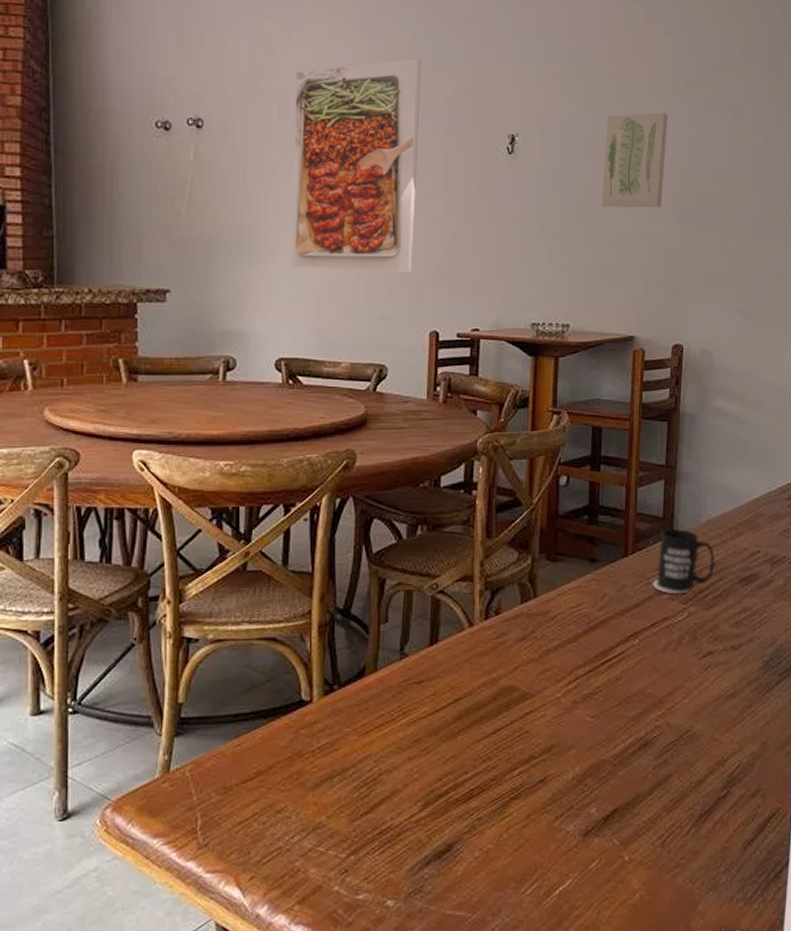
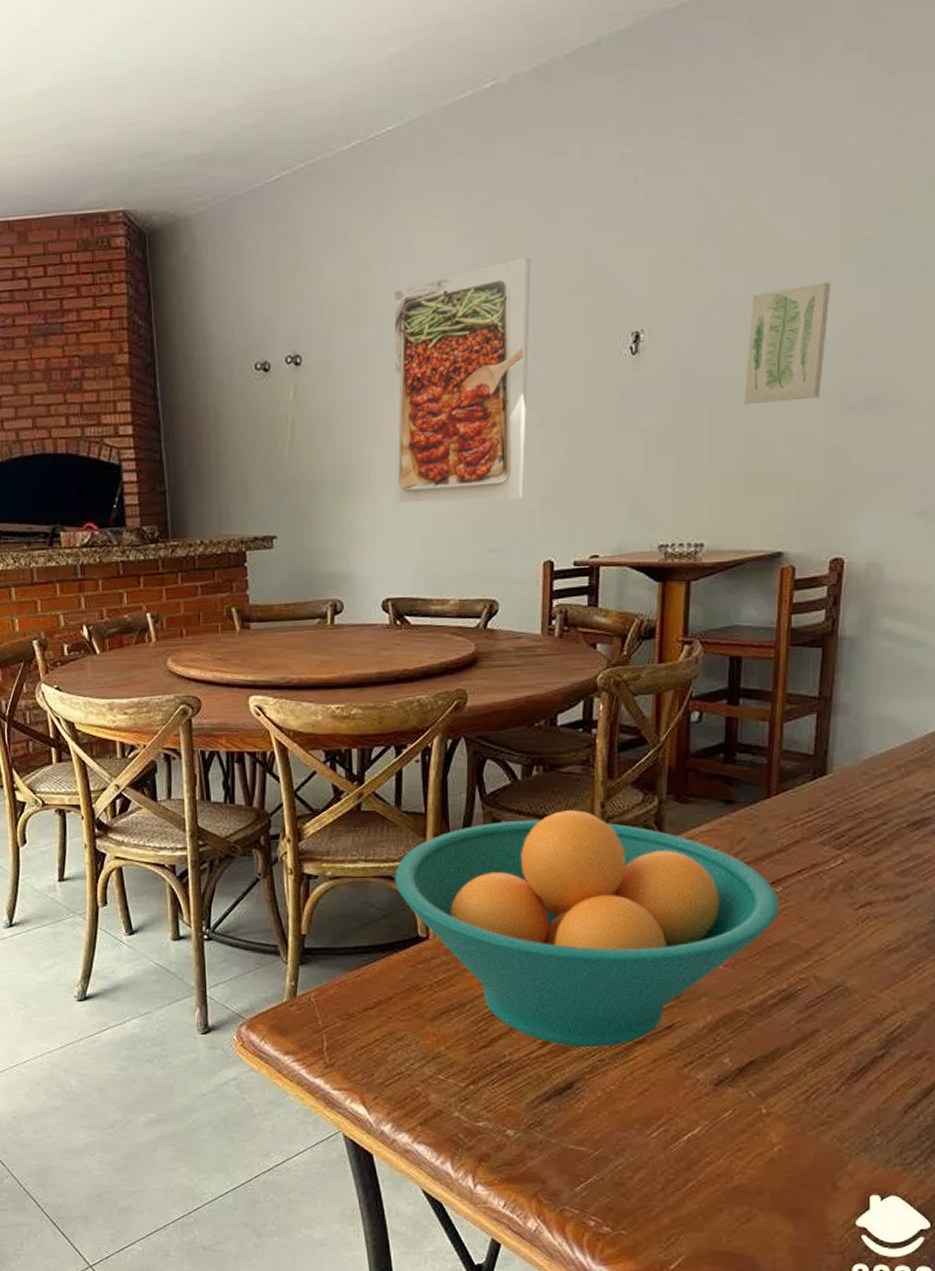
fruit bowl: none [279,569,637,808] -> present [395,810,780,1048]
mug: present [652,528,715,595] -> none [799,766,878,839]

